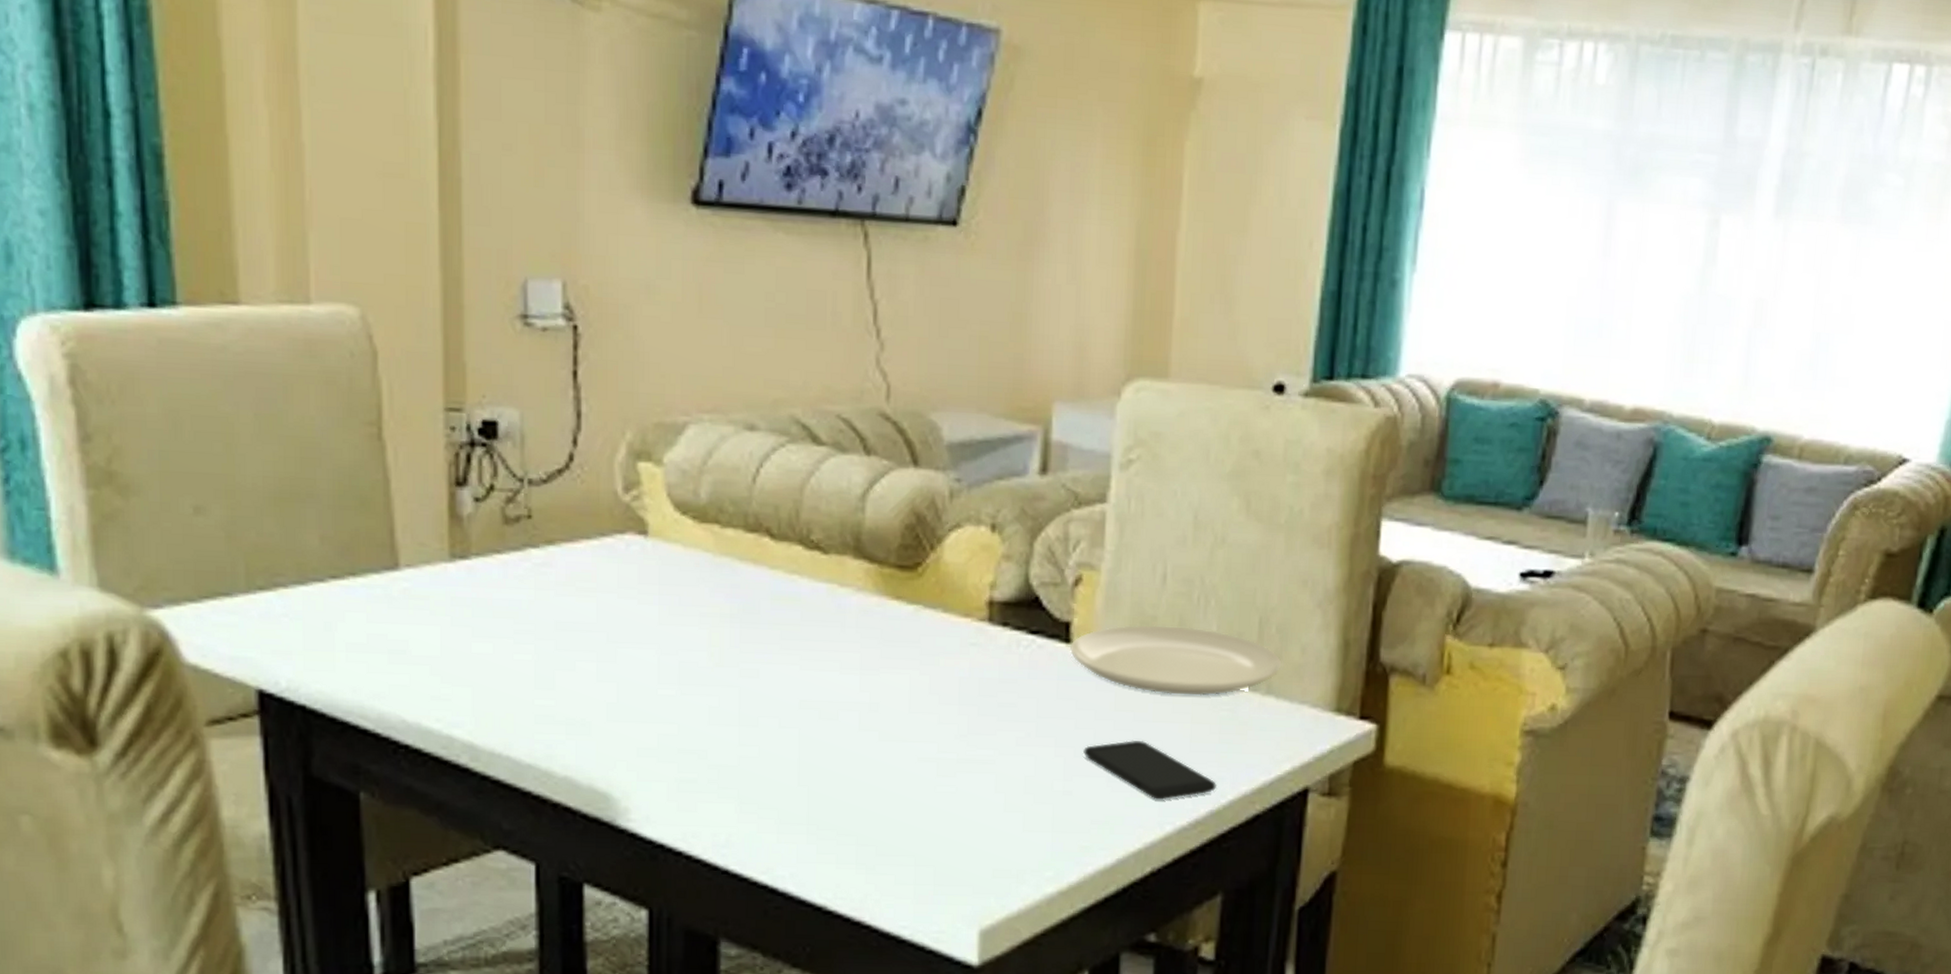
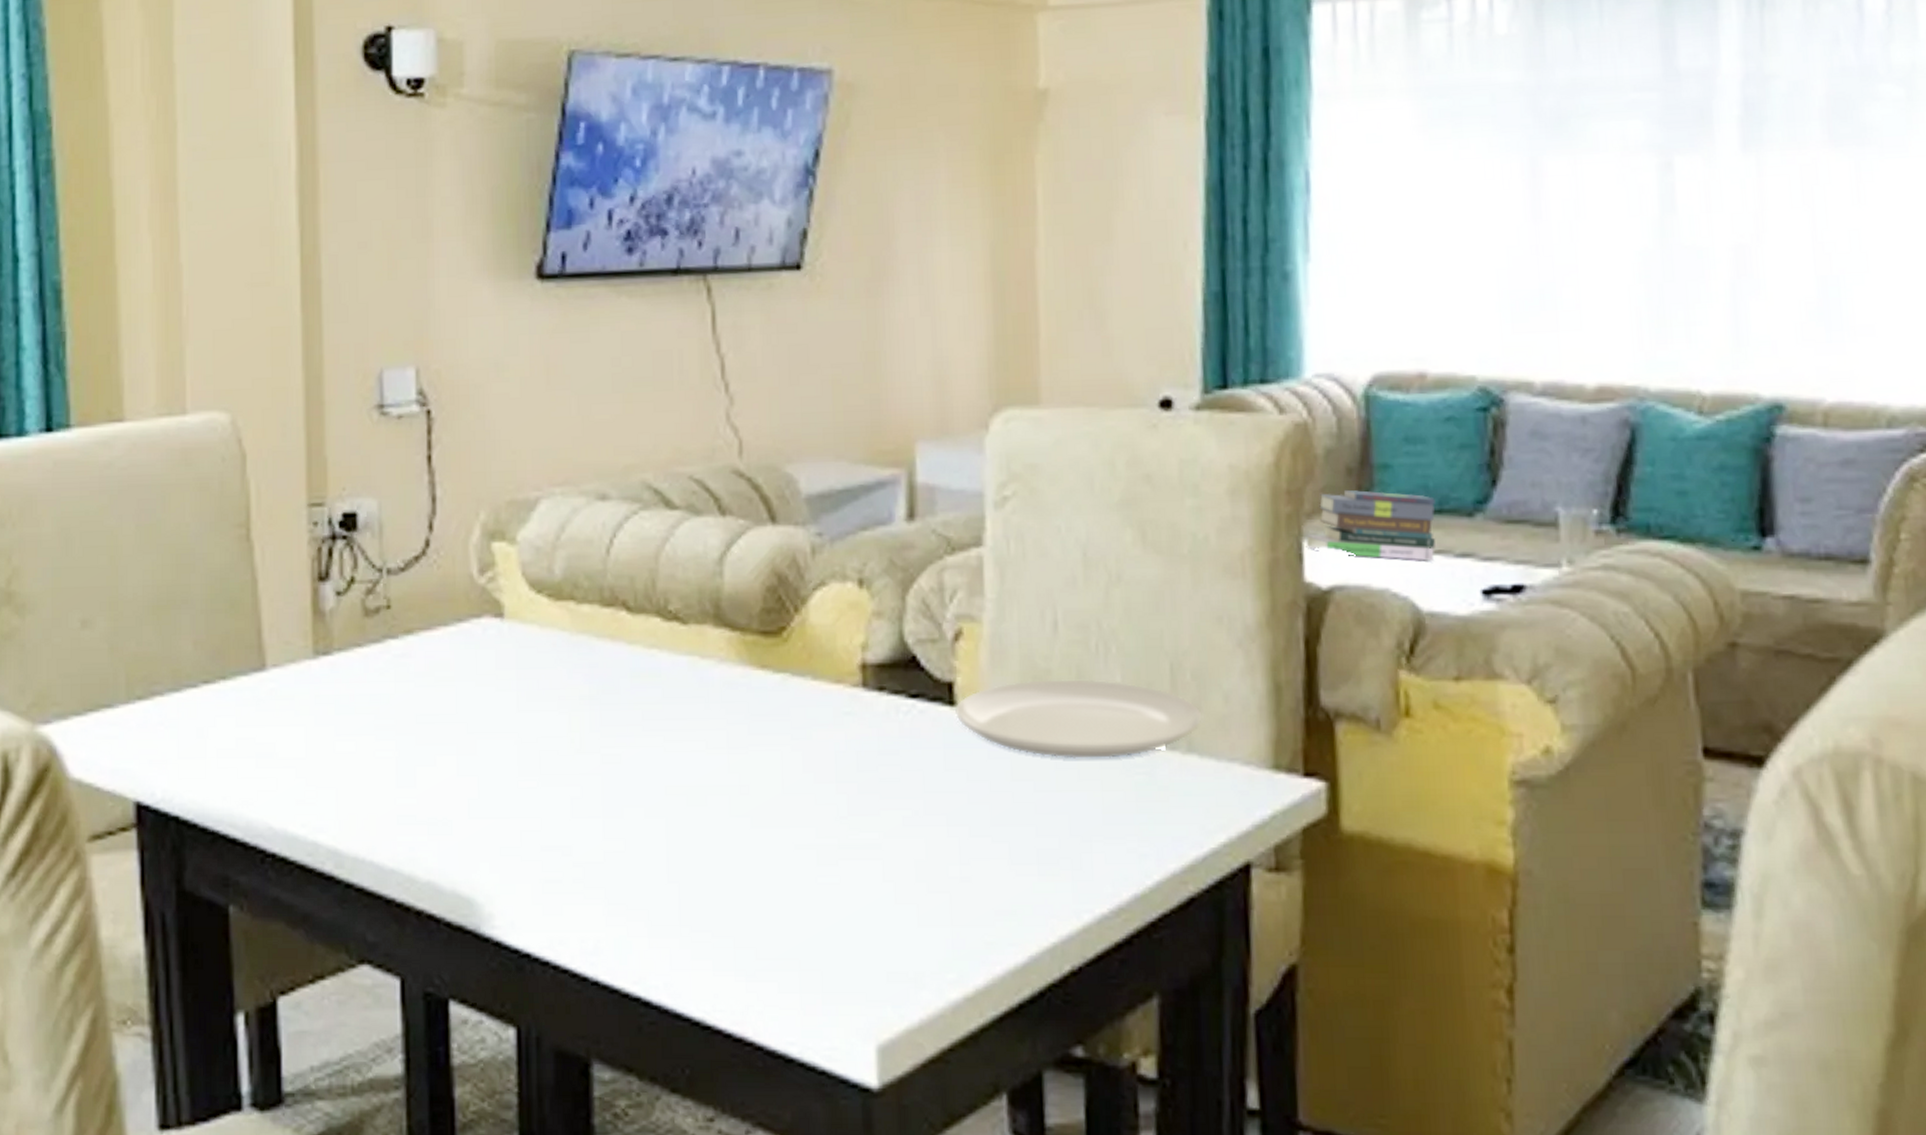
mobile phone: present [1083,740,1216,800] -> none [980,813,1139,883]
books: none [1383,478,1493,545] -> present [1306,489,1435,561]

